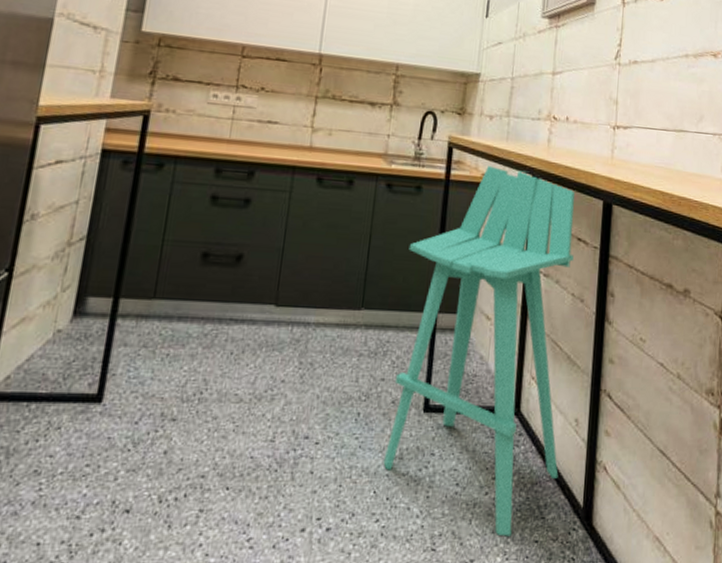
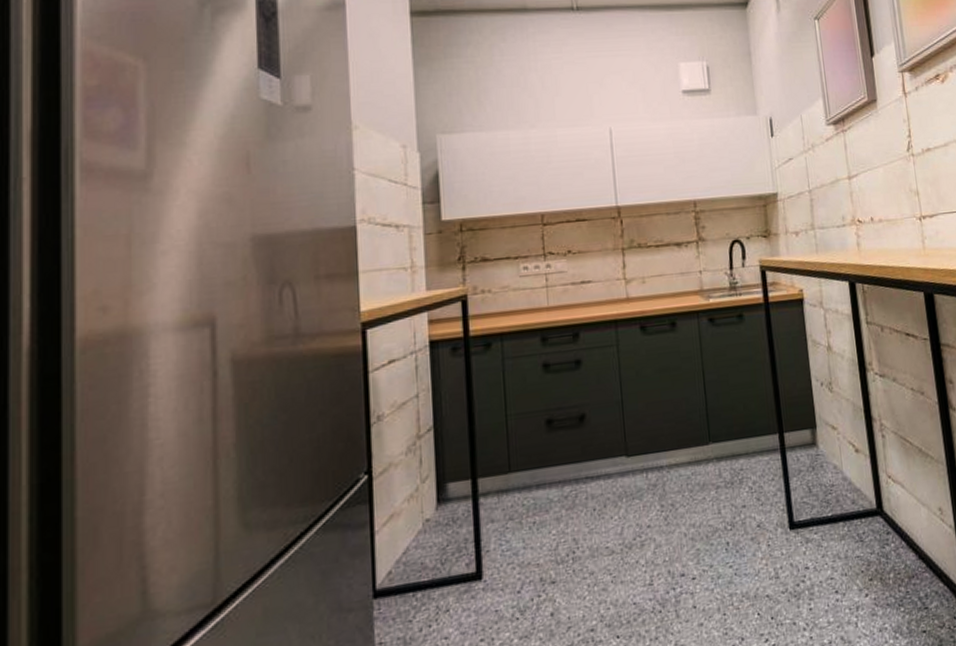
bar stool: present [383,166,575,537] -> none [742,279,933,633]

